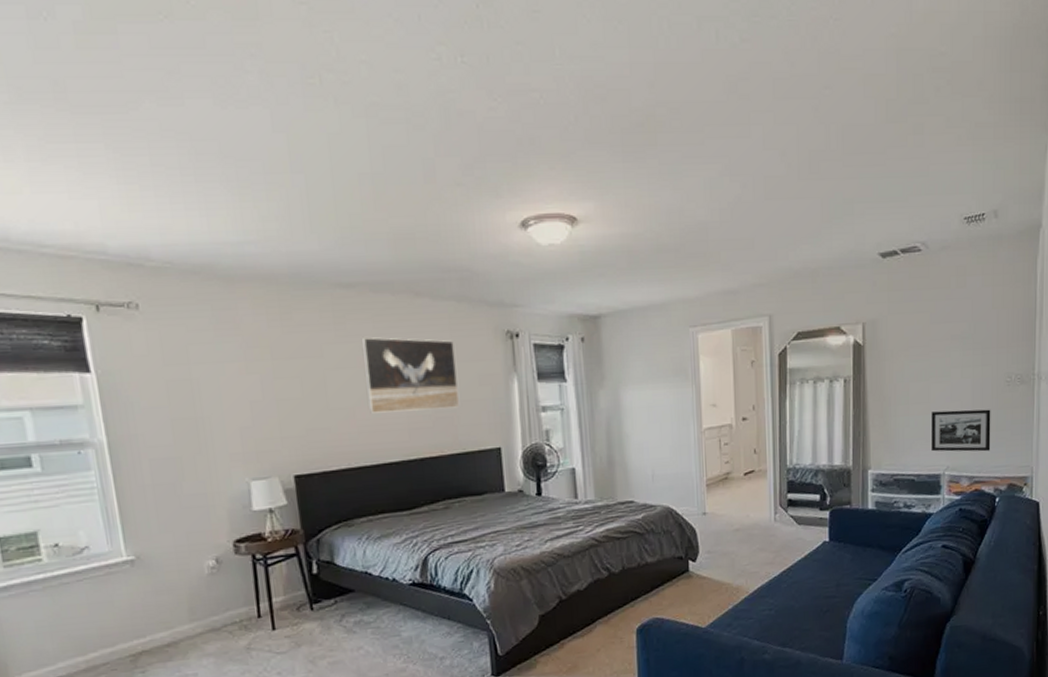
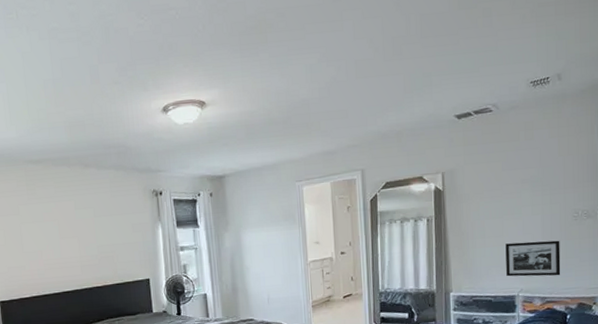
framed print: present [361,337,459,414] -> none [46,198,118,255]

